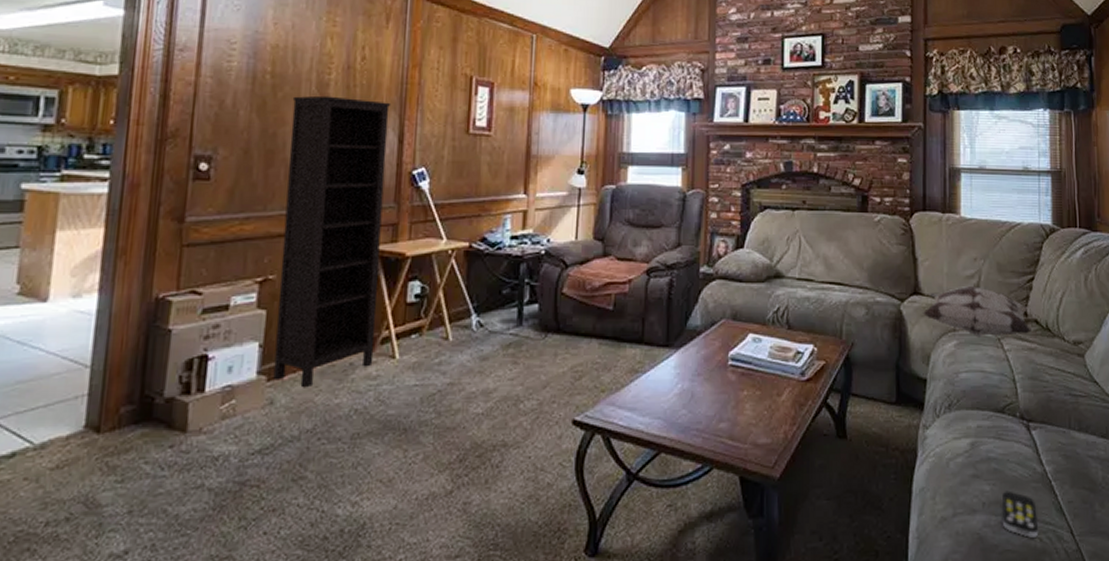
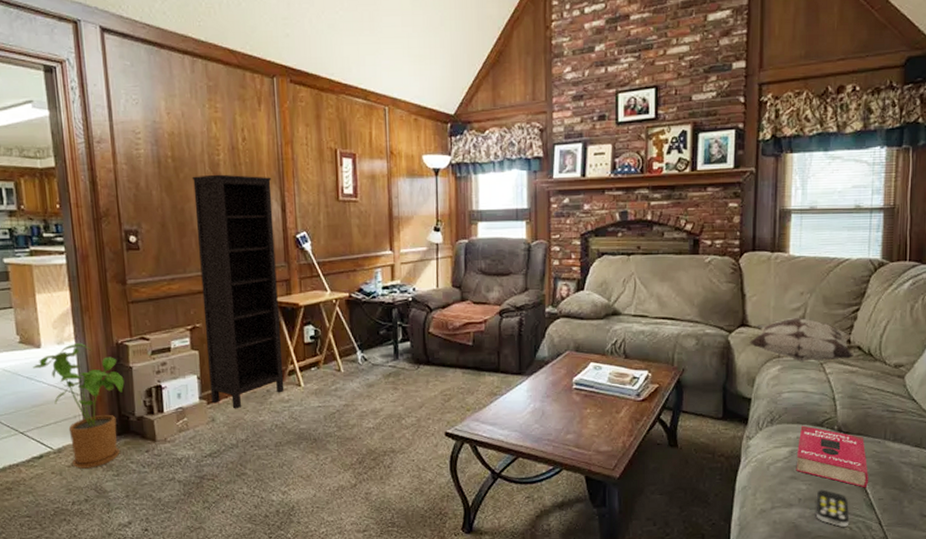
house plant: none [30,297,158,472] -> present [33,343,125,469]
book: none [978,411,1056,488] -> present [796,425,868,488]

